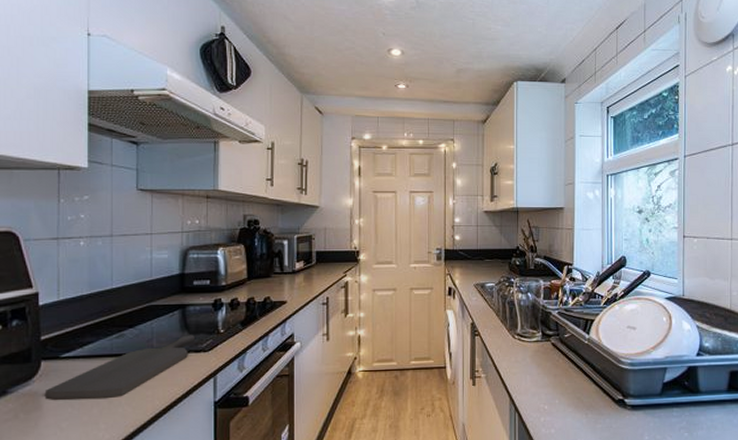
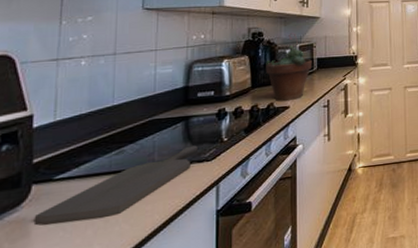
succulent plant: none [262,222,311,296] -> present [266,33,312,102]

